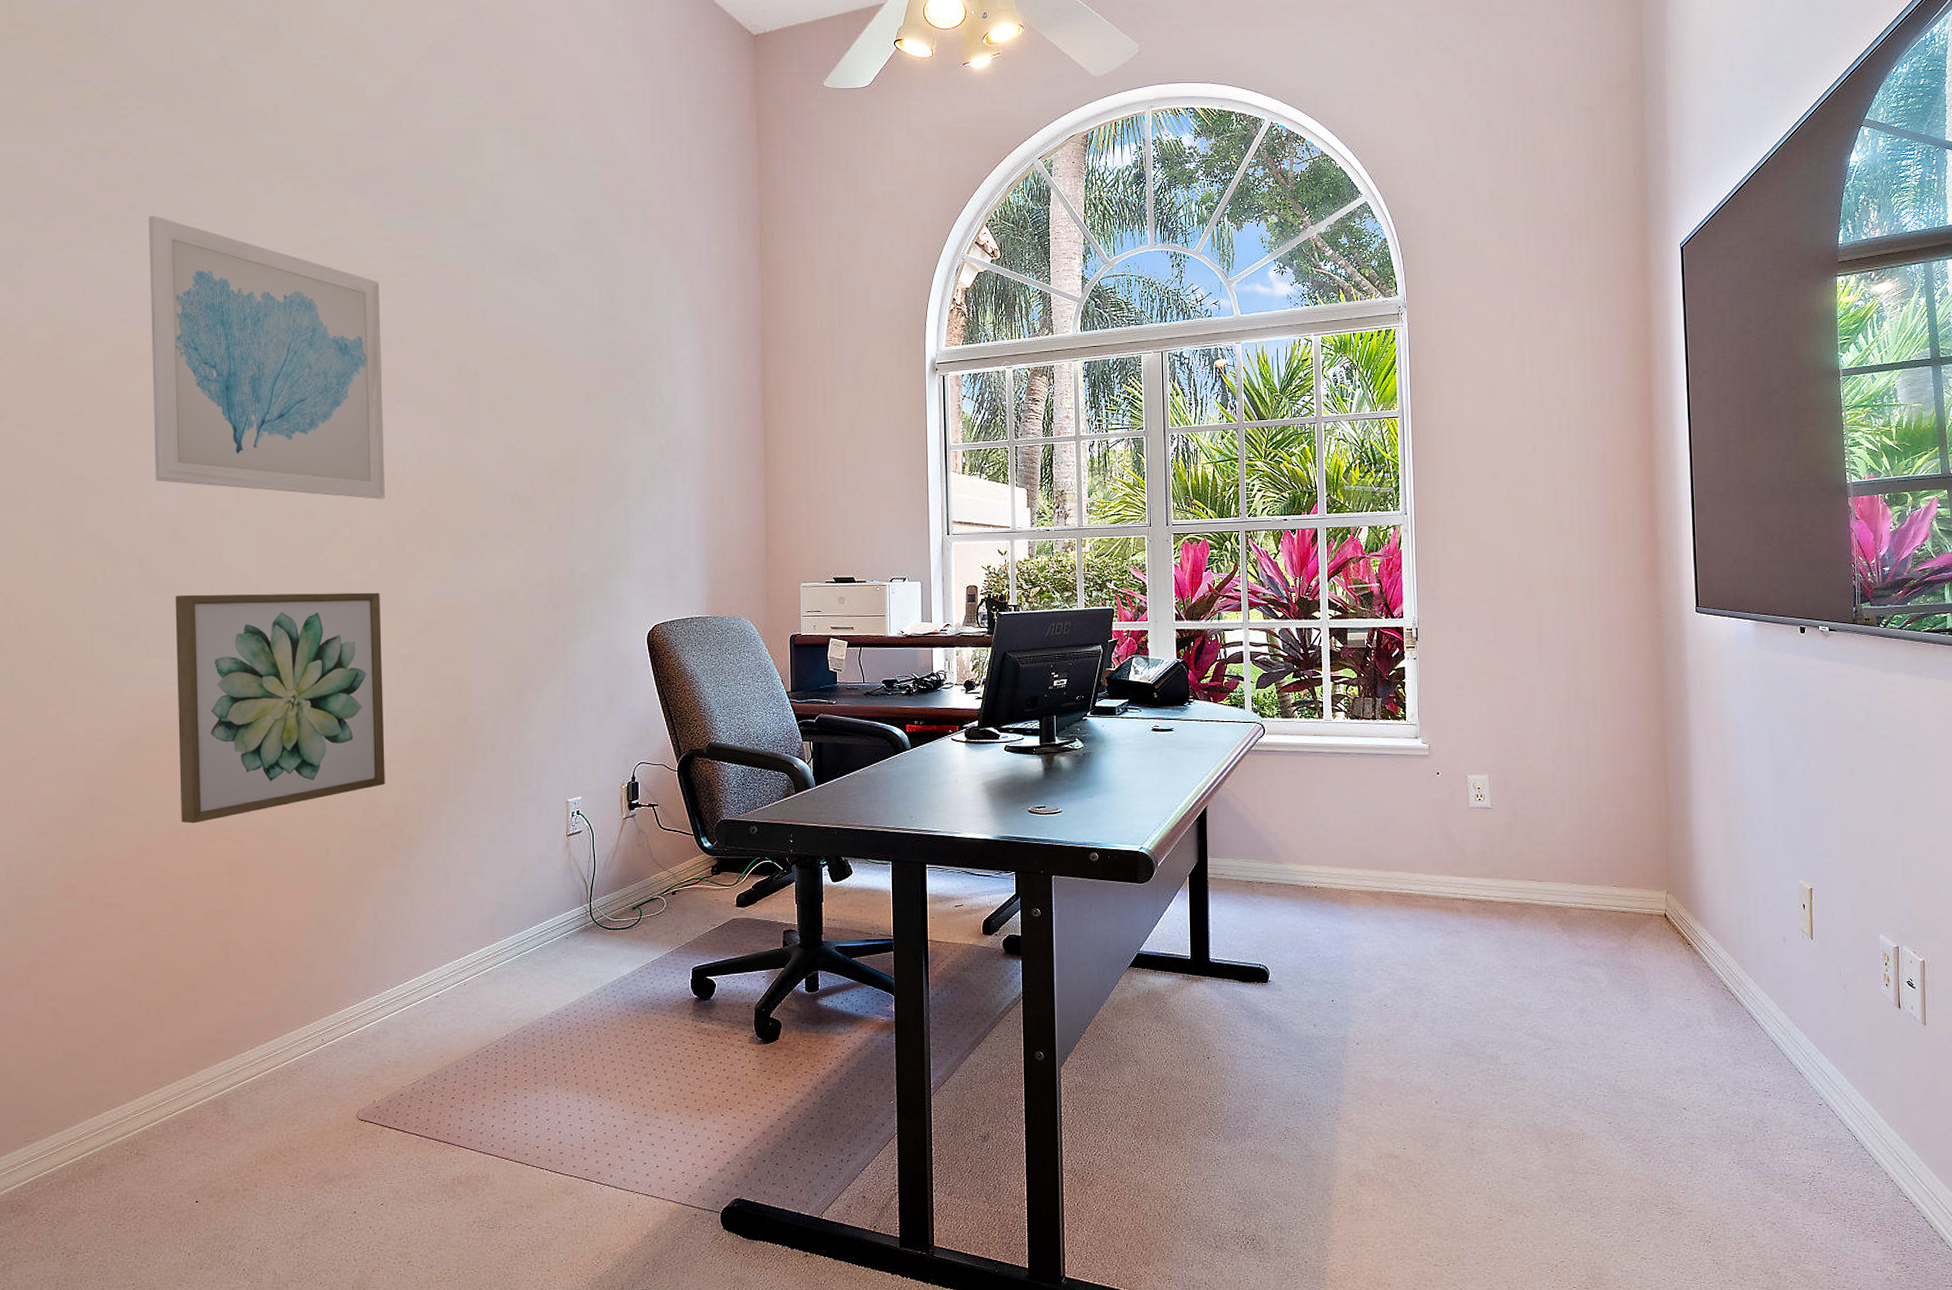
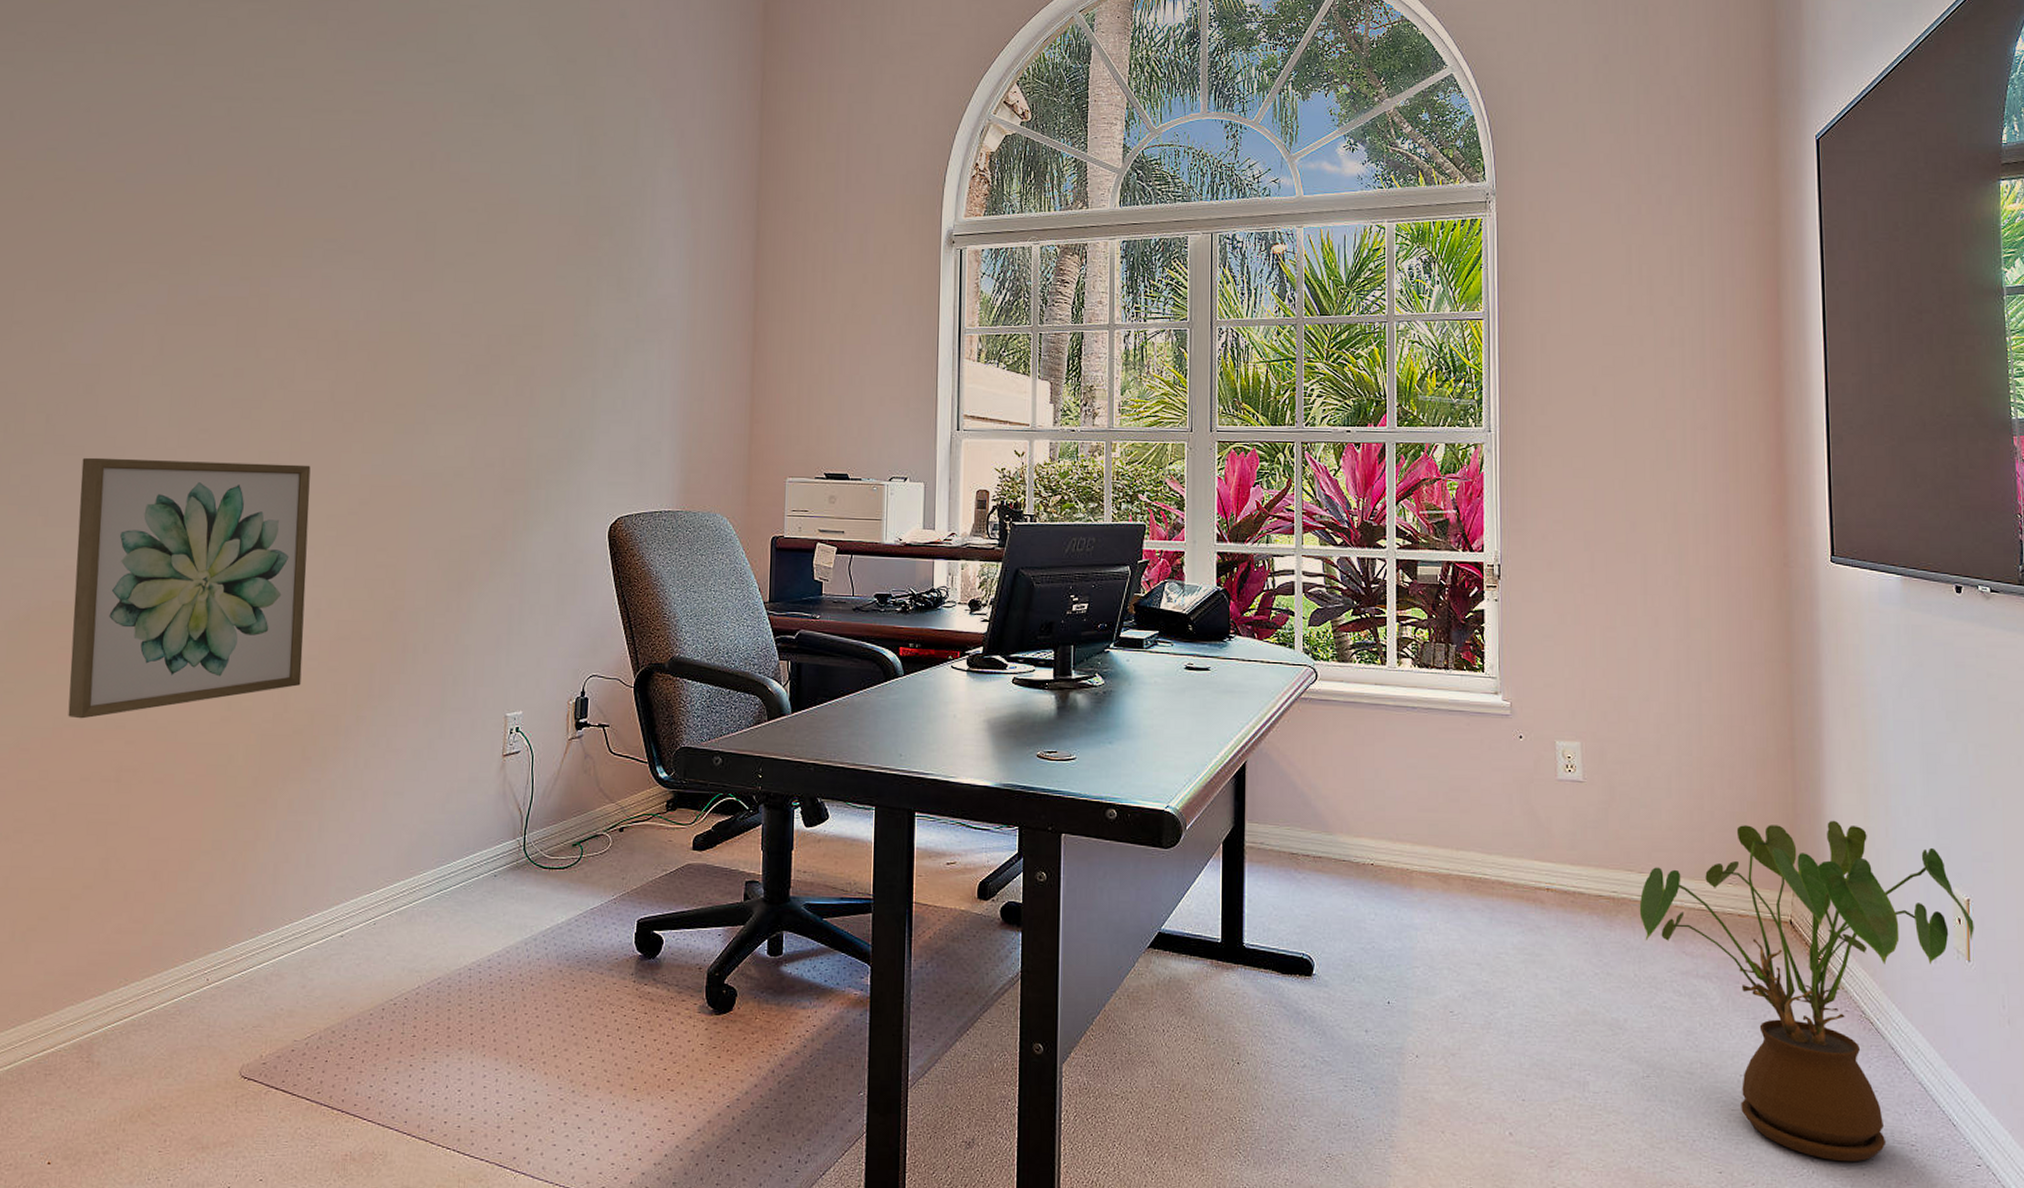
wall art: present [149,216,385,499] -> none [71,36,335,360]
house plant: none [1539,829,1816,1109] -> present [1639,820,1974,1162]

